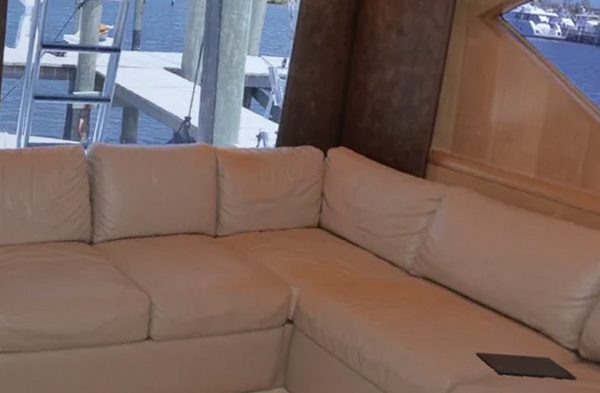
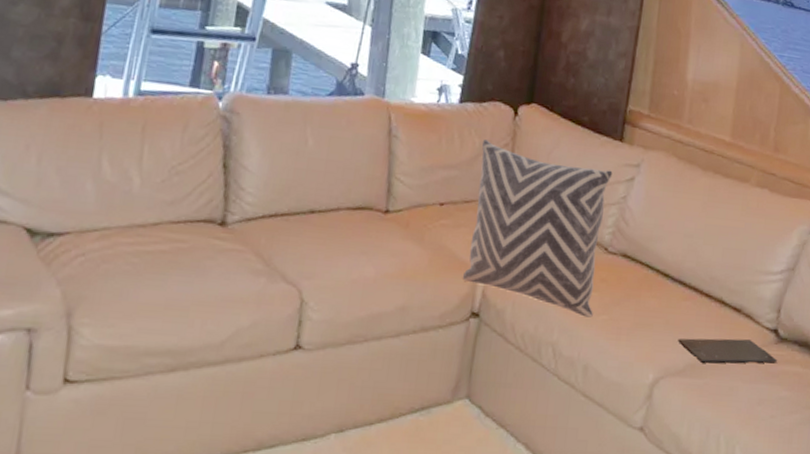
pillow: none [278,178,415,329] -> present [462,139,613,318]

